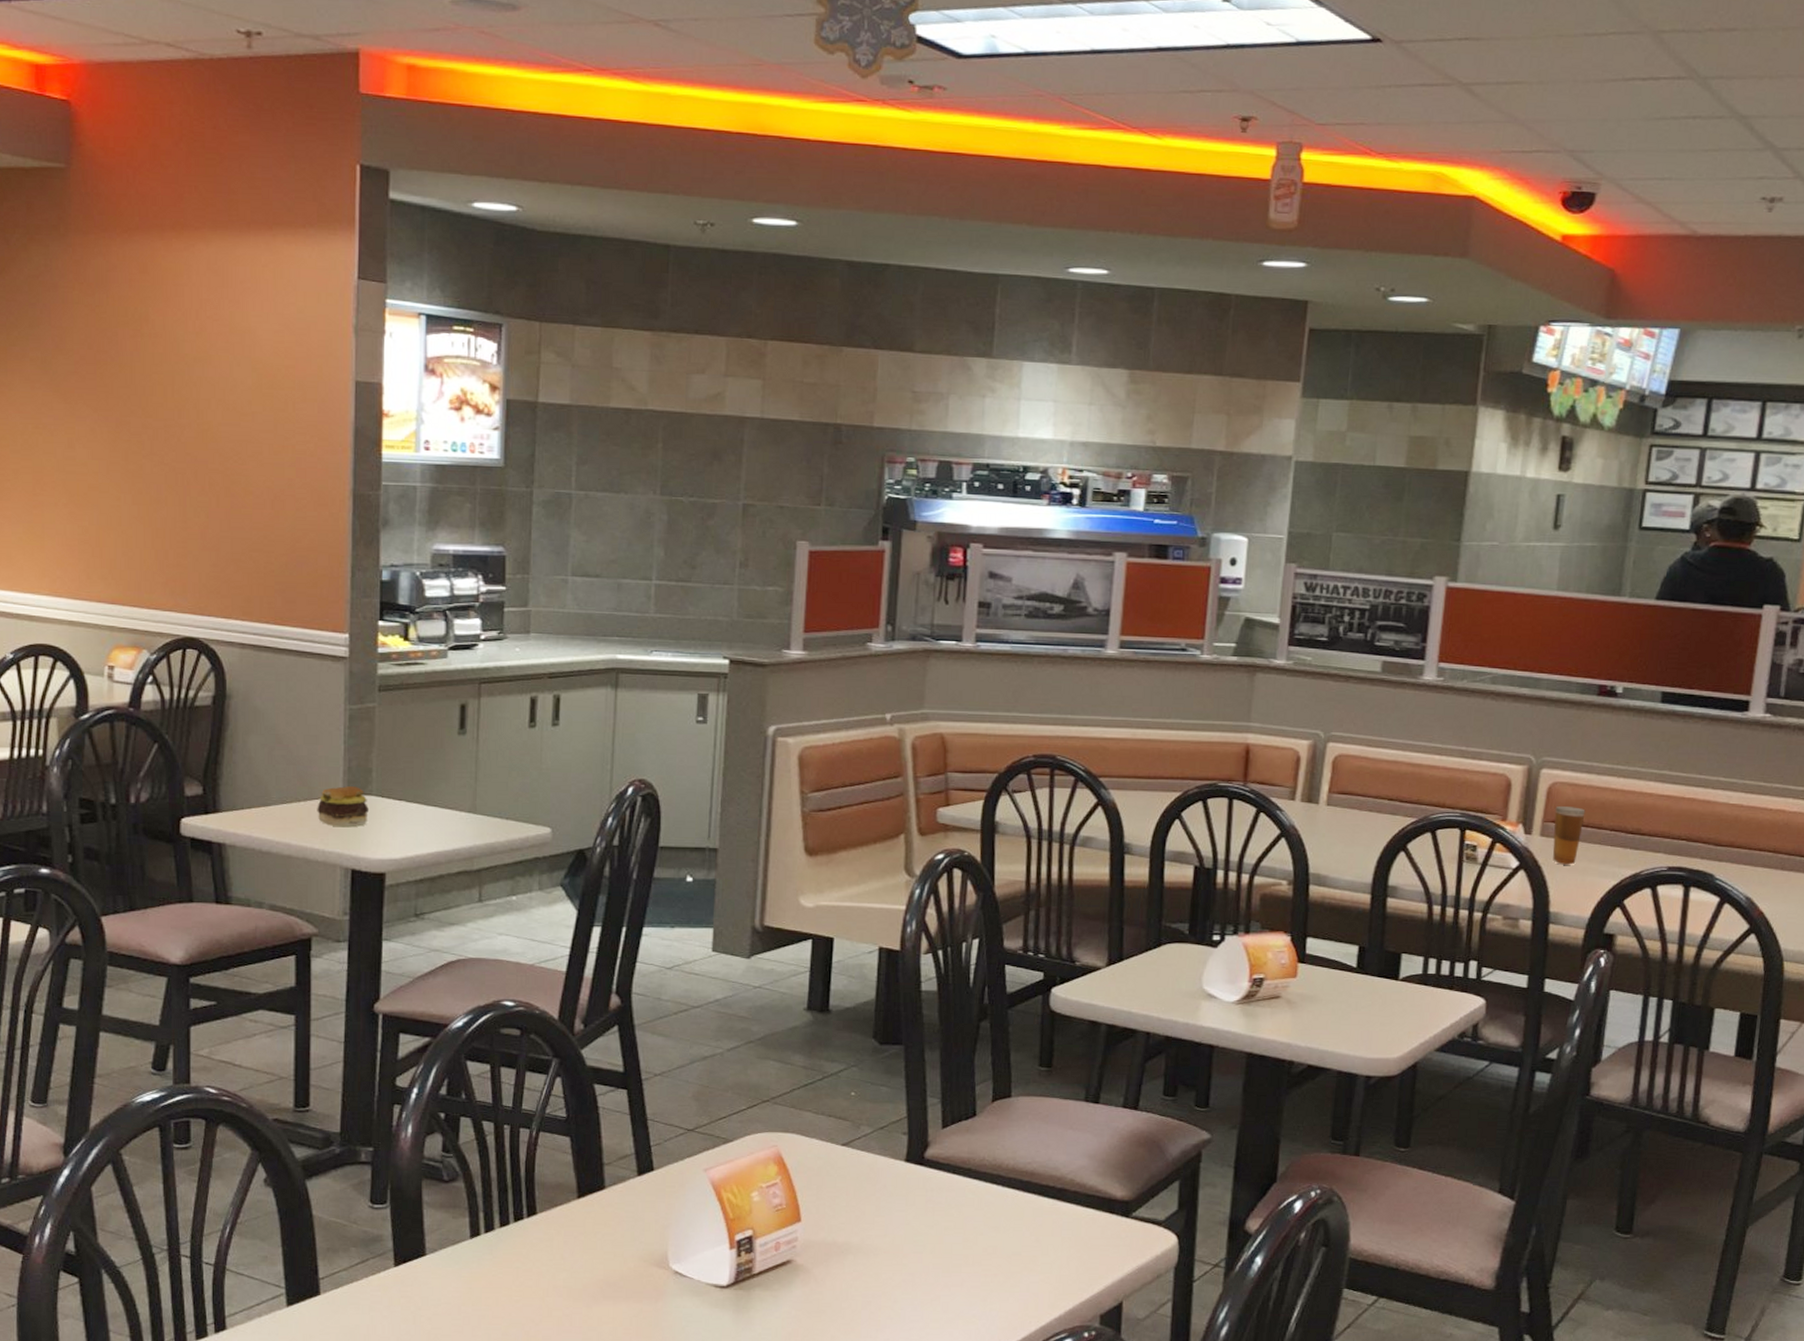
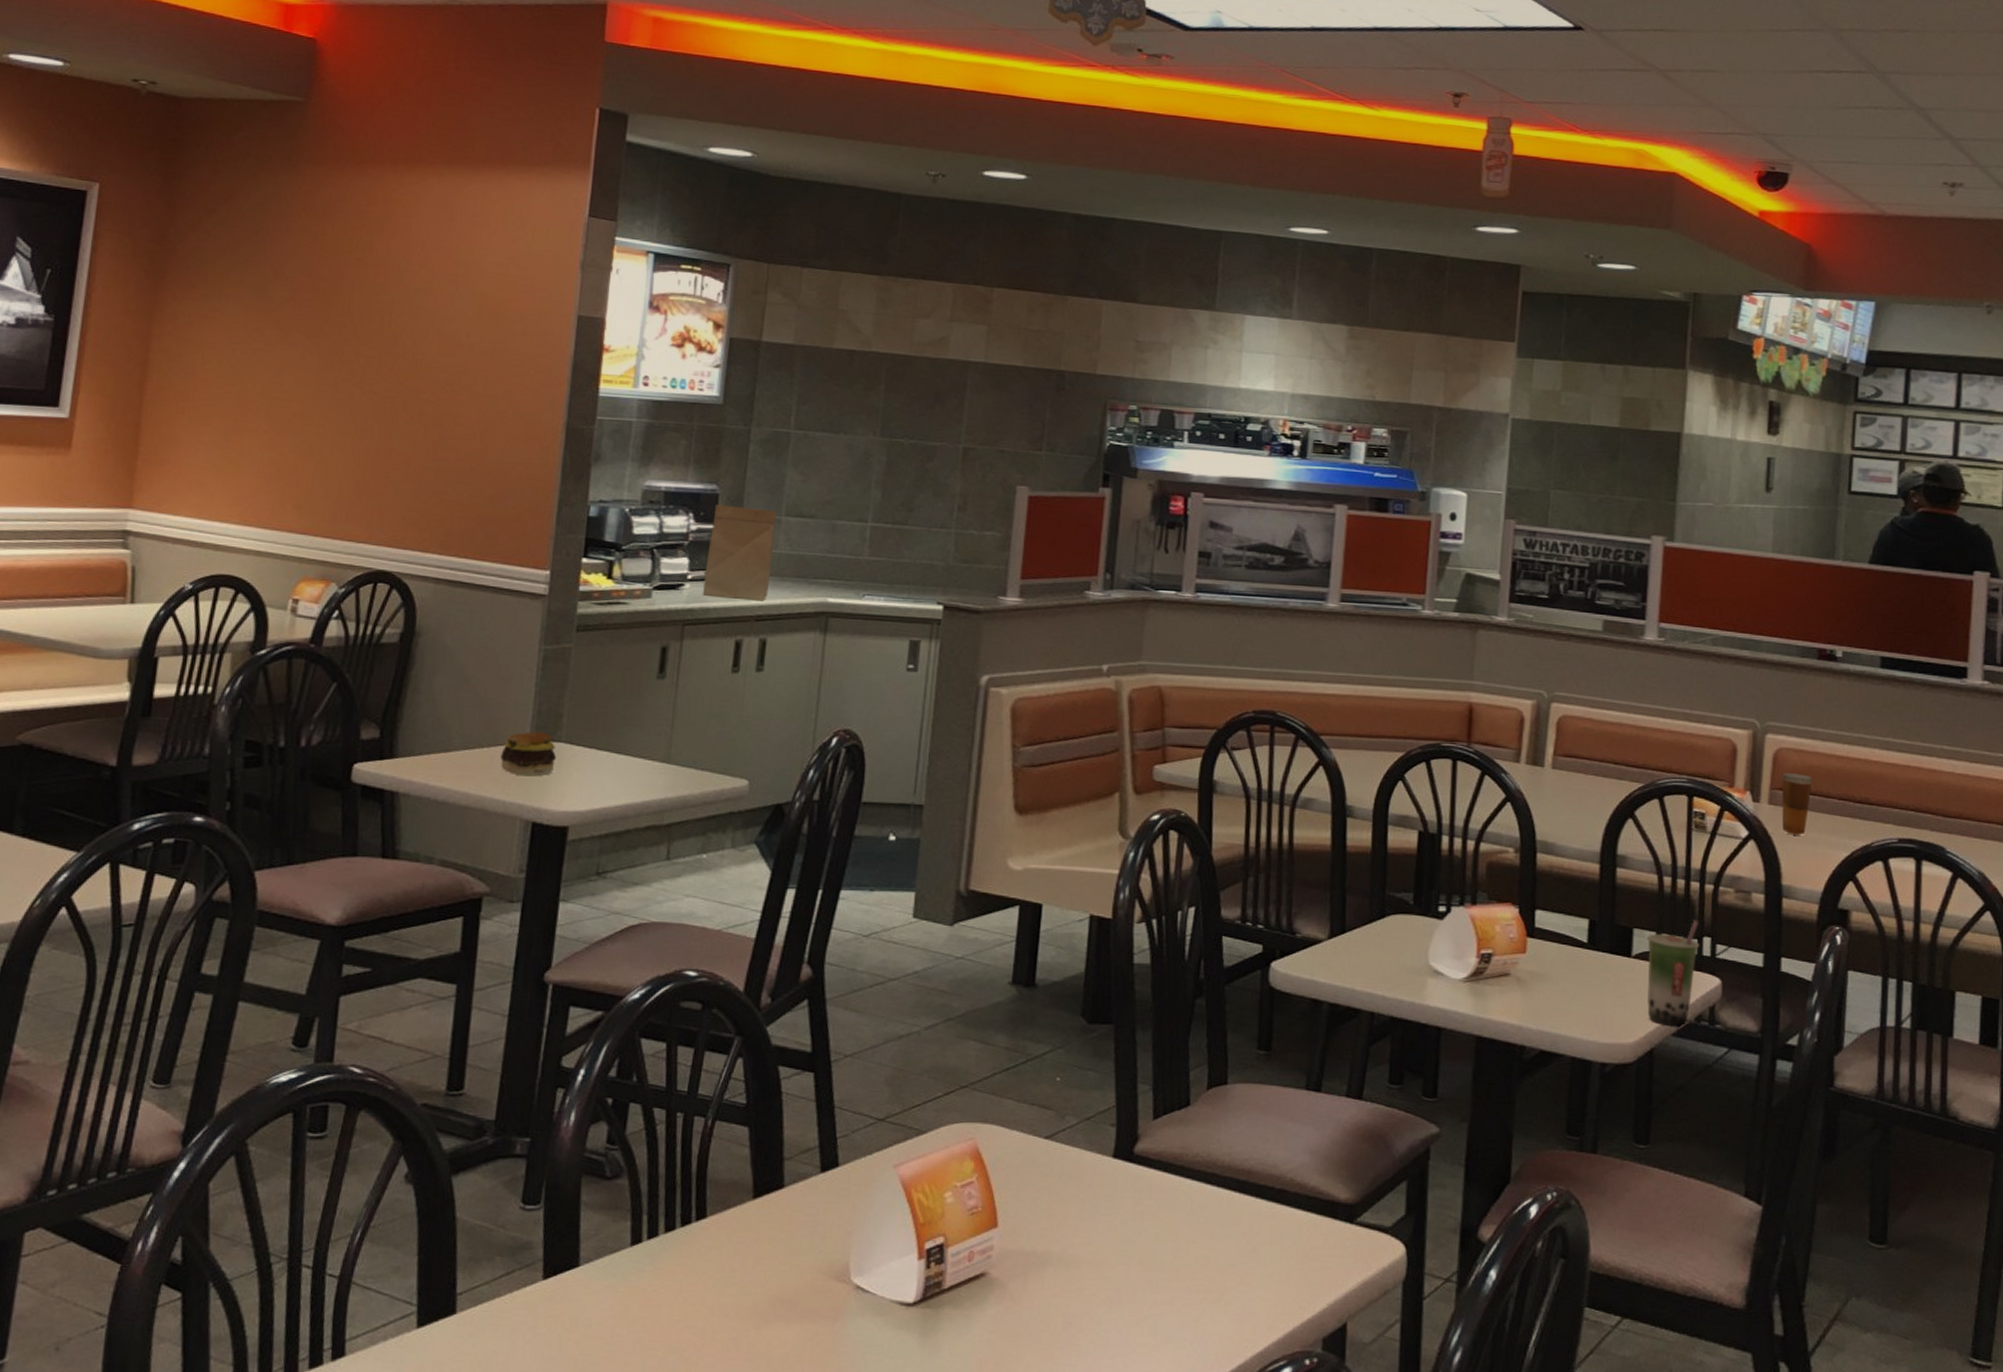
paper bag: none [497,566,563,659] -> present [703,505,777,601]
beverage cup: none [1412,945,1466,1042] -> present [1646,920,1700,1026]

